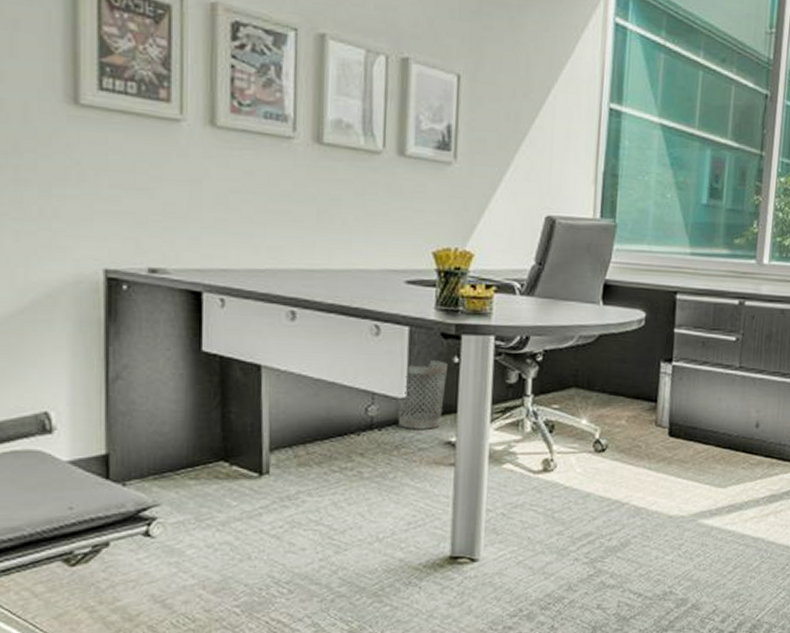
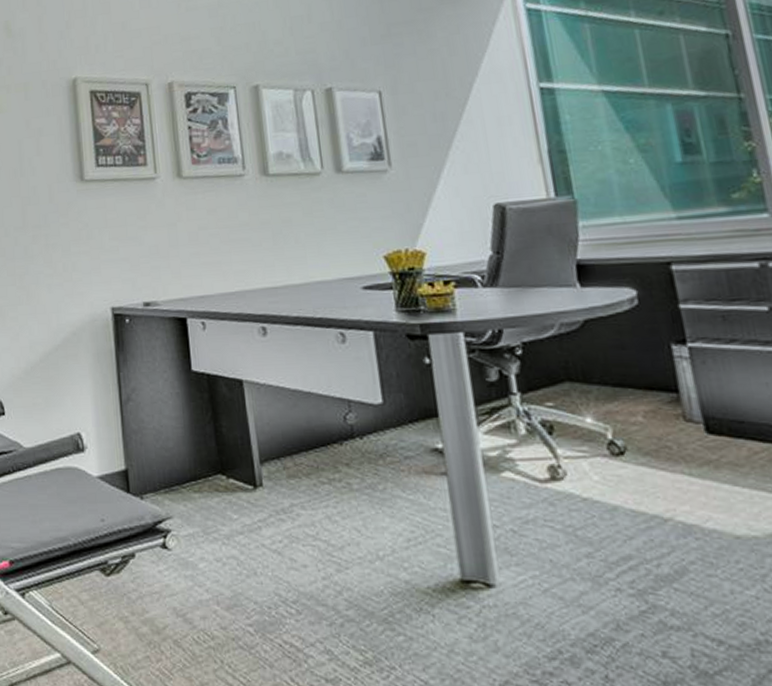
wastebasket: present [397,360,447,429] -> none [373,363,423,436]

